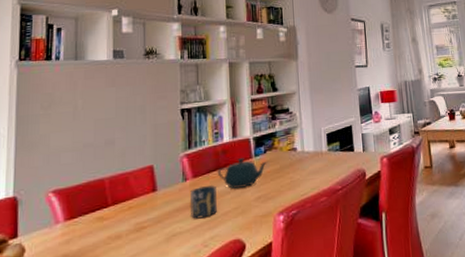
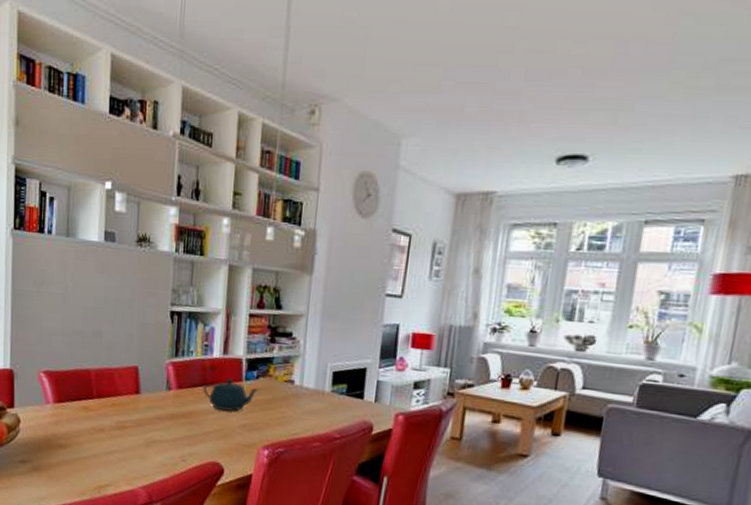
cup: present [189,185,218,219] -> none [171,399,201,433]

